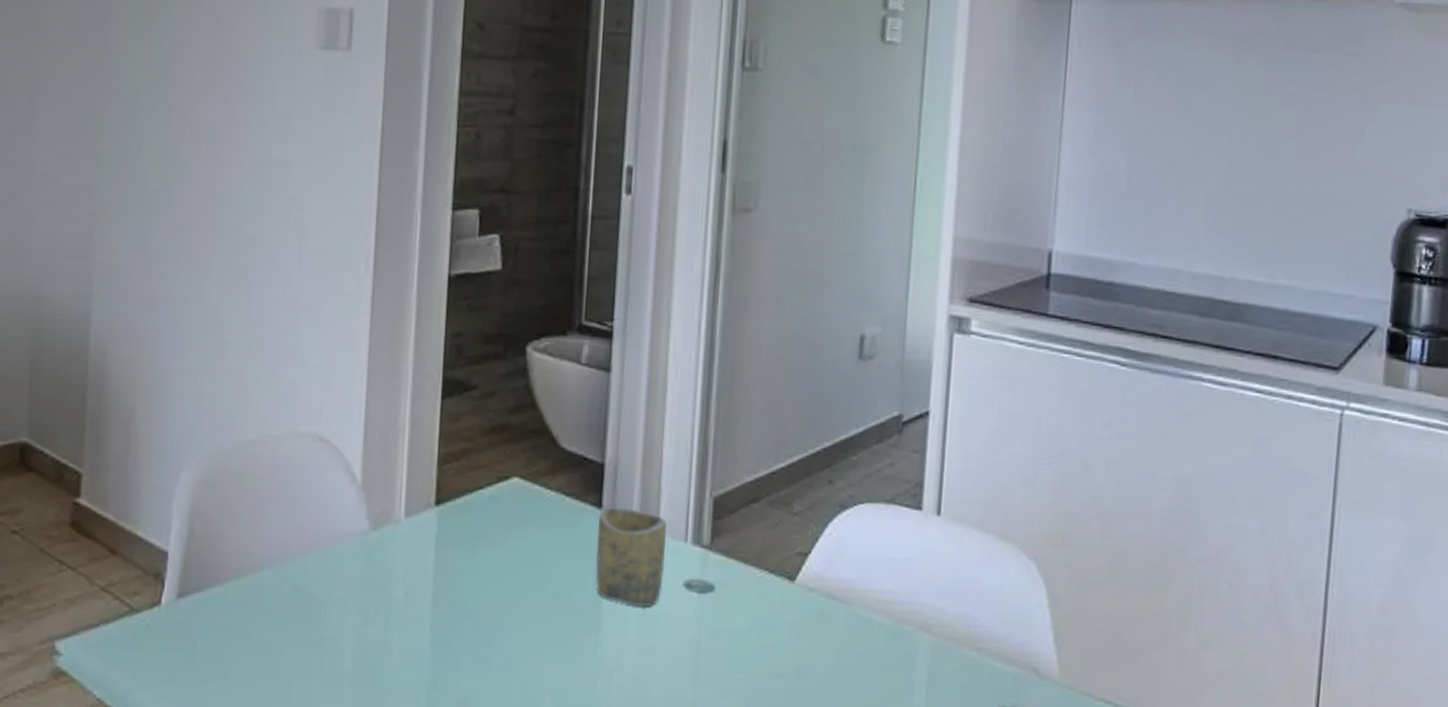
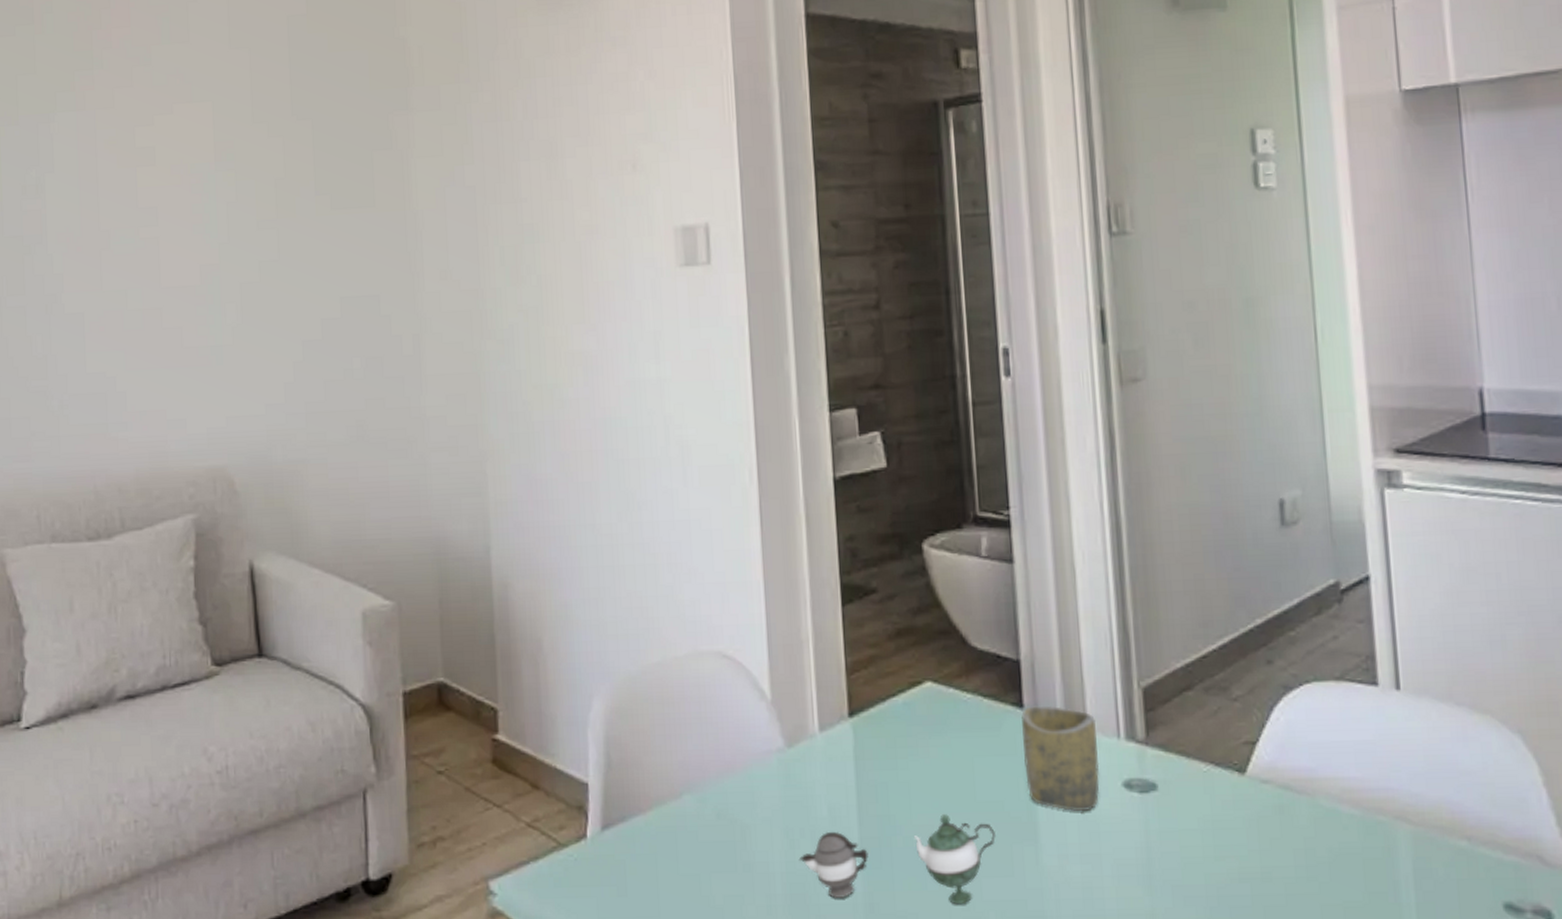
teapot: none [370,602,562,686] -> present [798,814,997,905]

